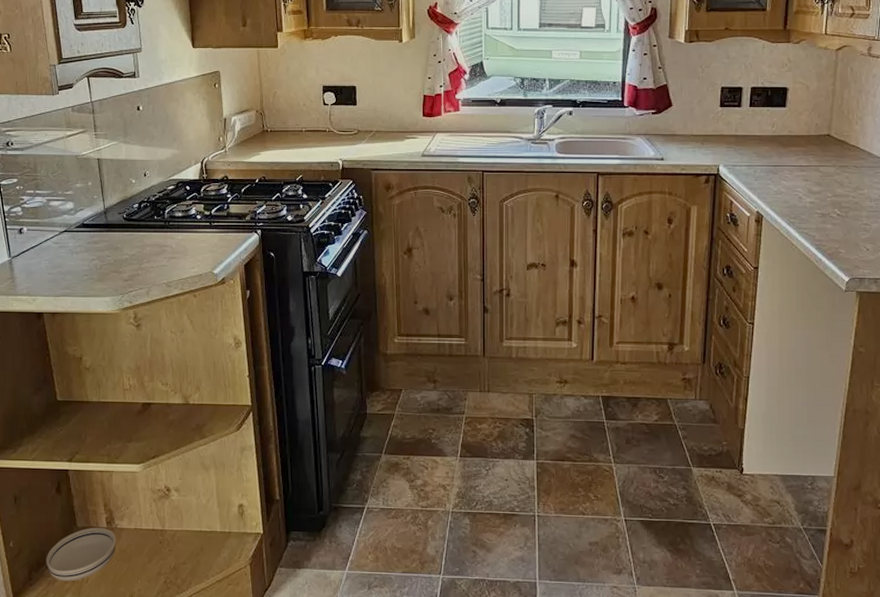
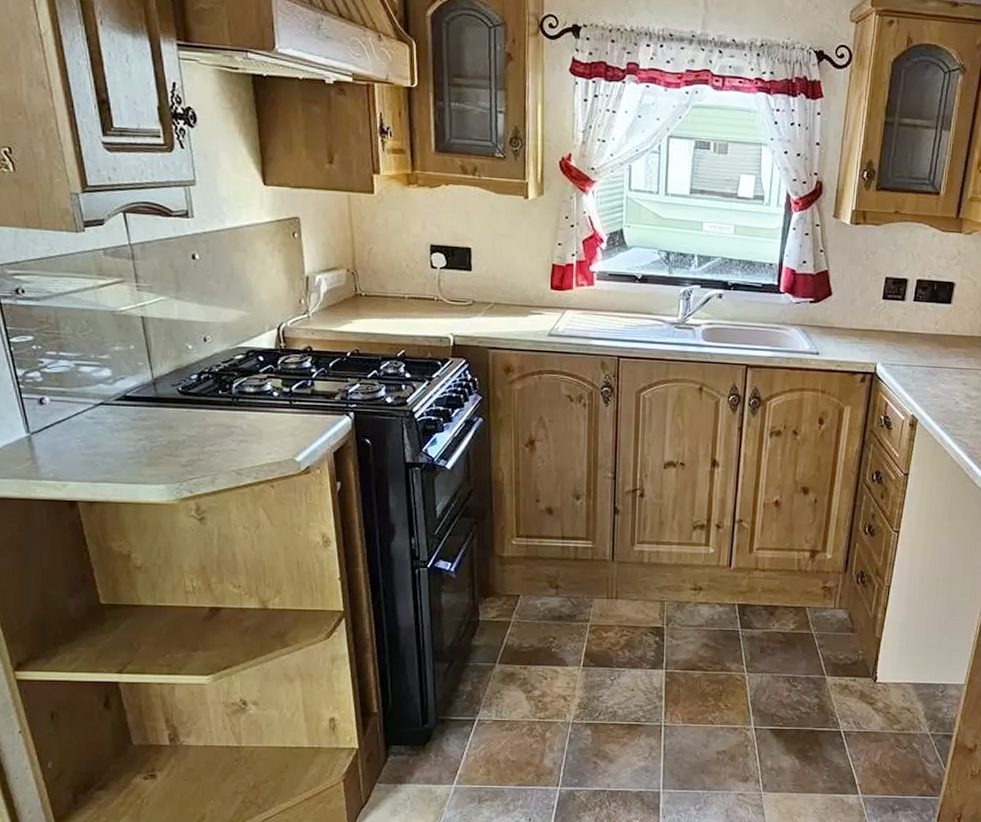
bowl: present [45,527,116,582] -> none [94,744,182,804]

